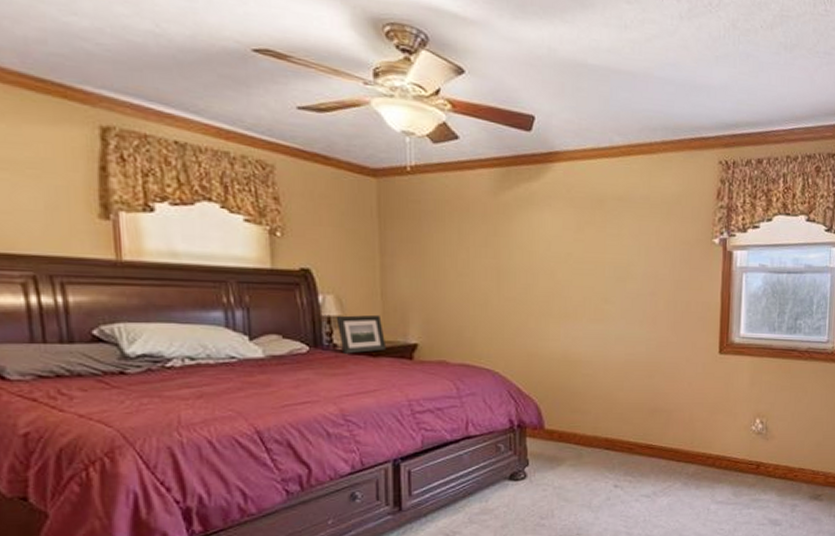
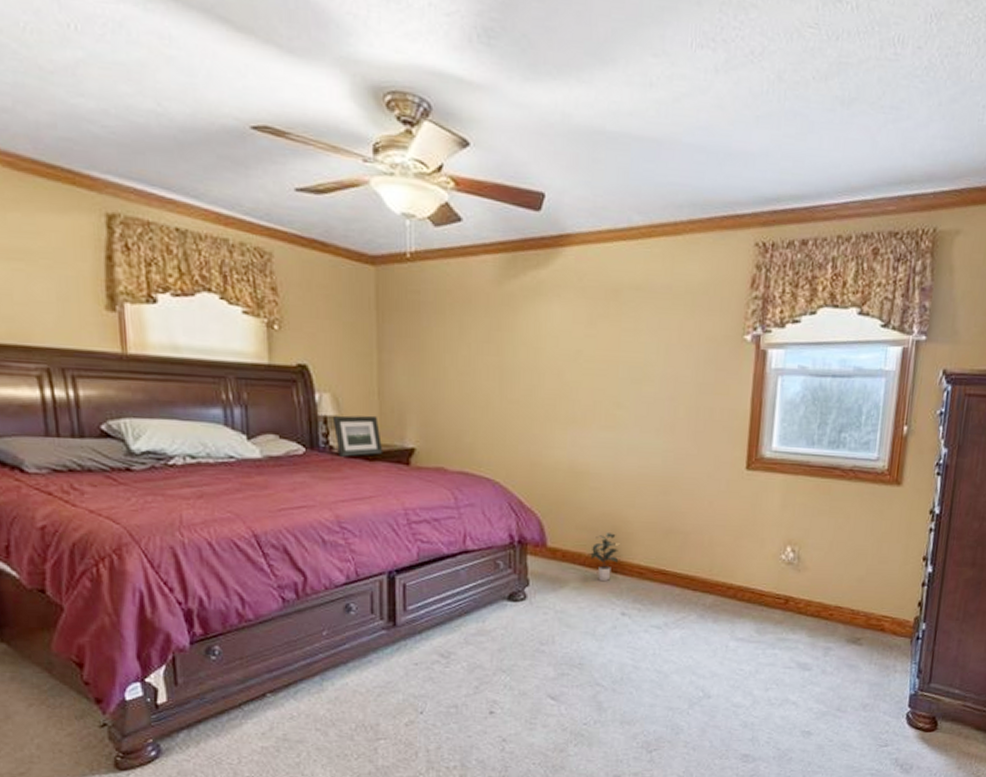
potted plant: none [583,414,611,457] -> present [589,533,619,581]

